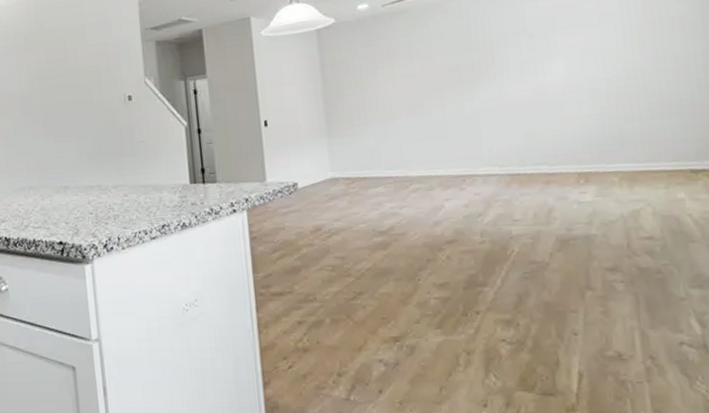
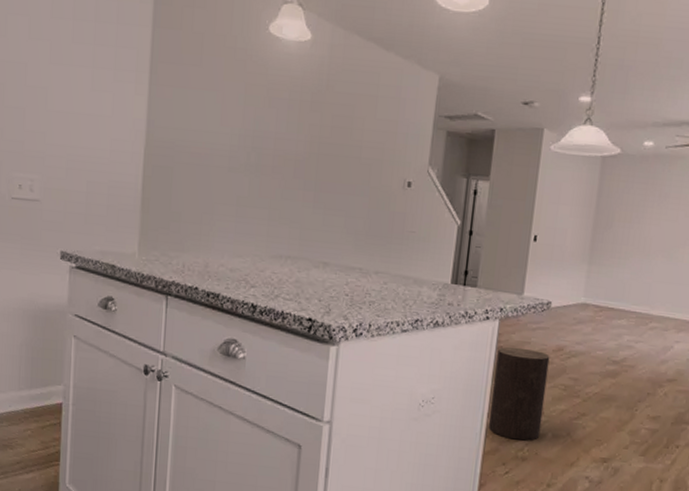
stool: none [252,234,318,331] -> present [489,347,550,441]

